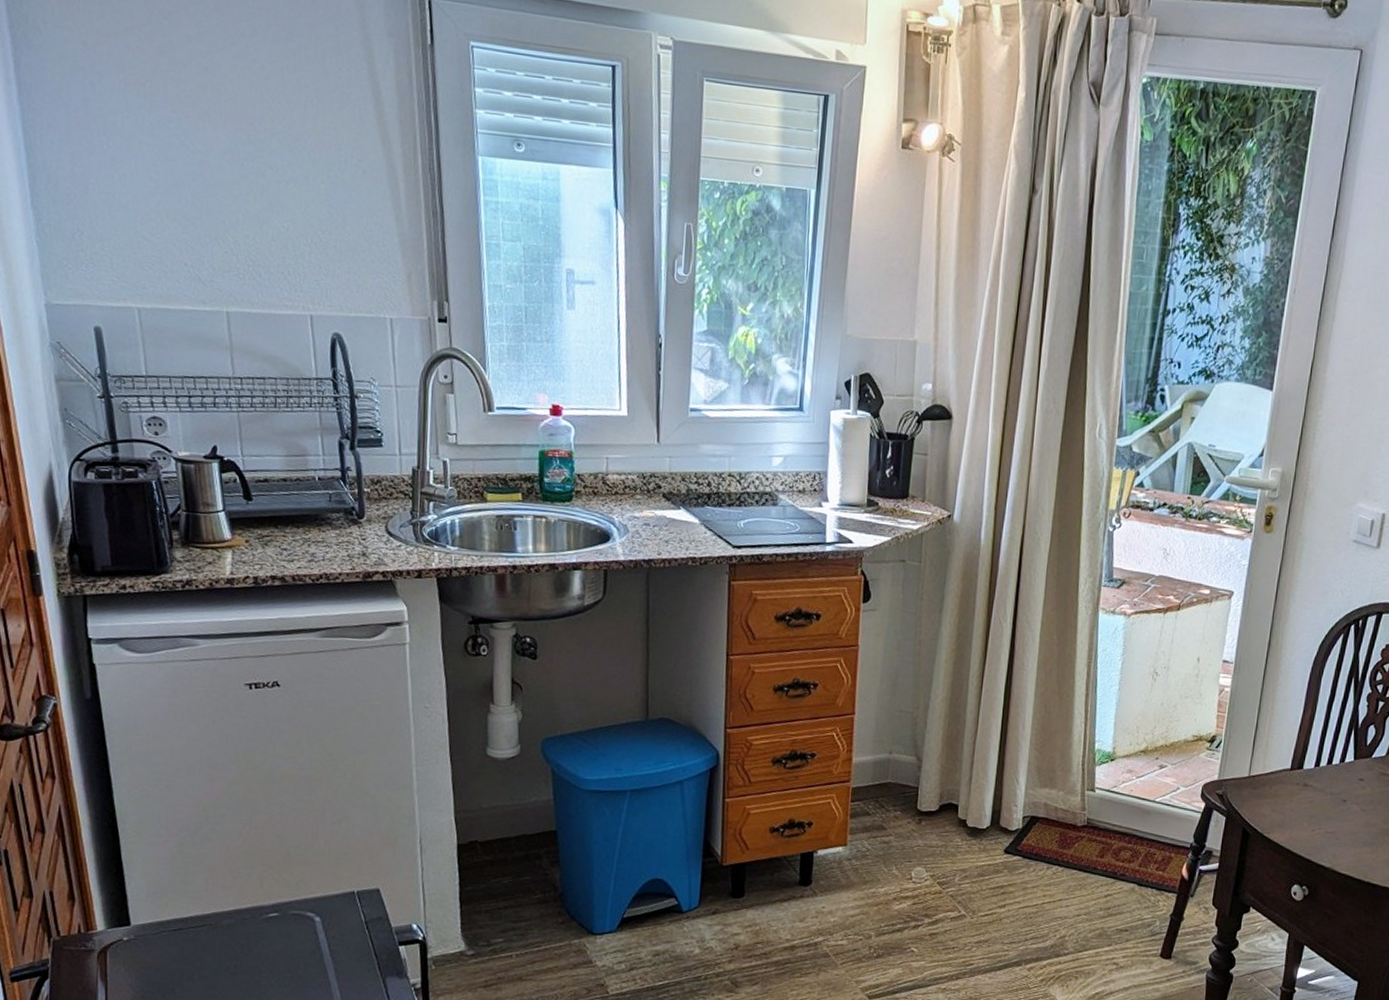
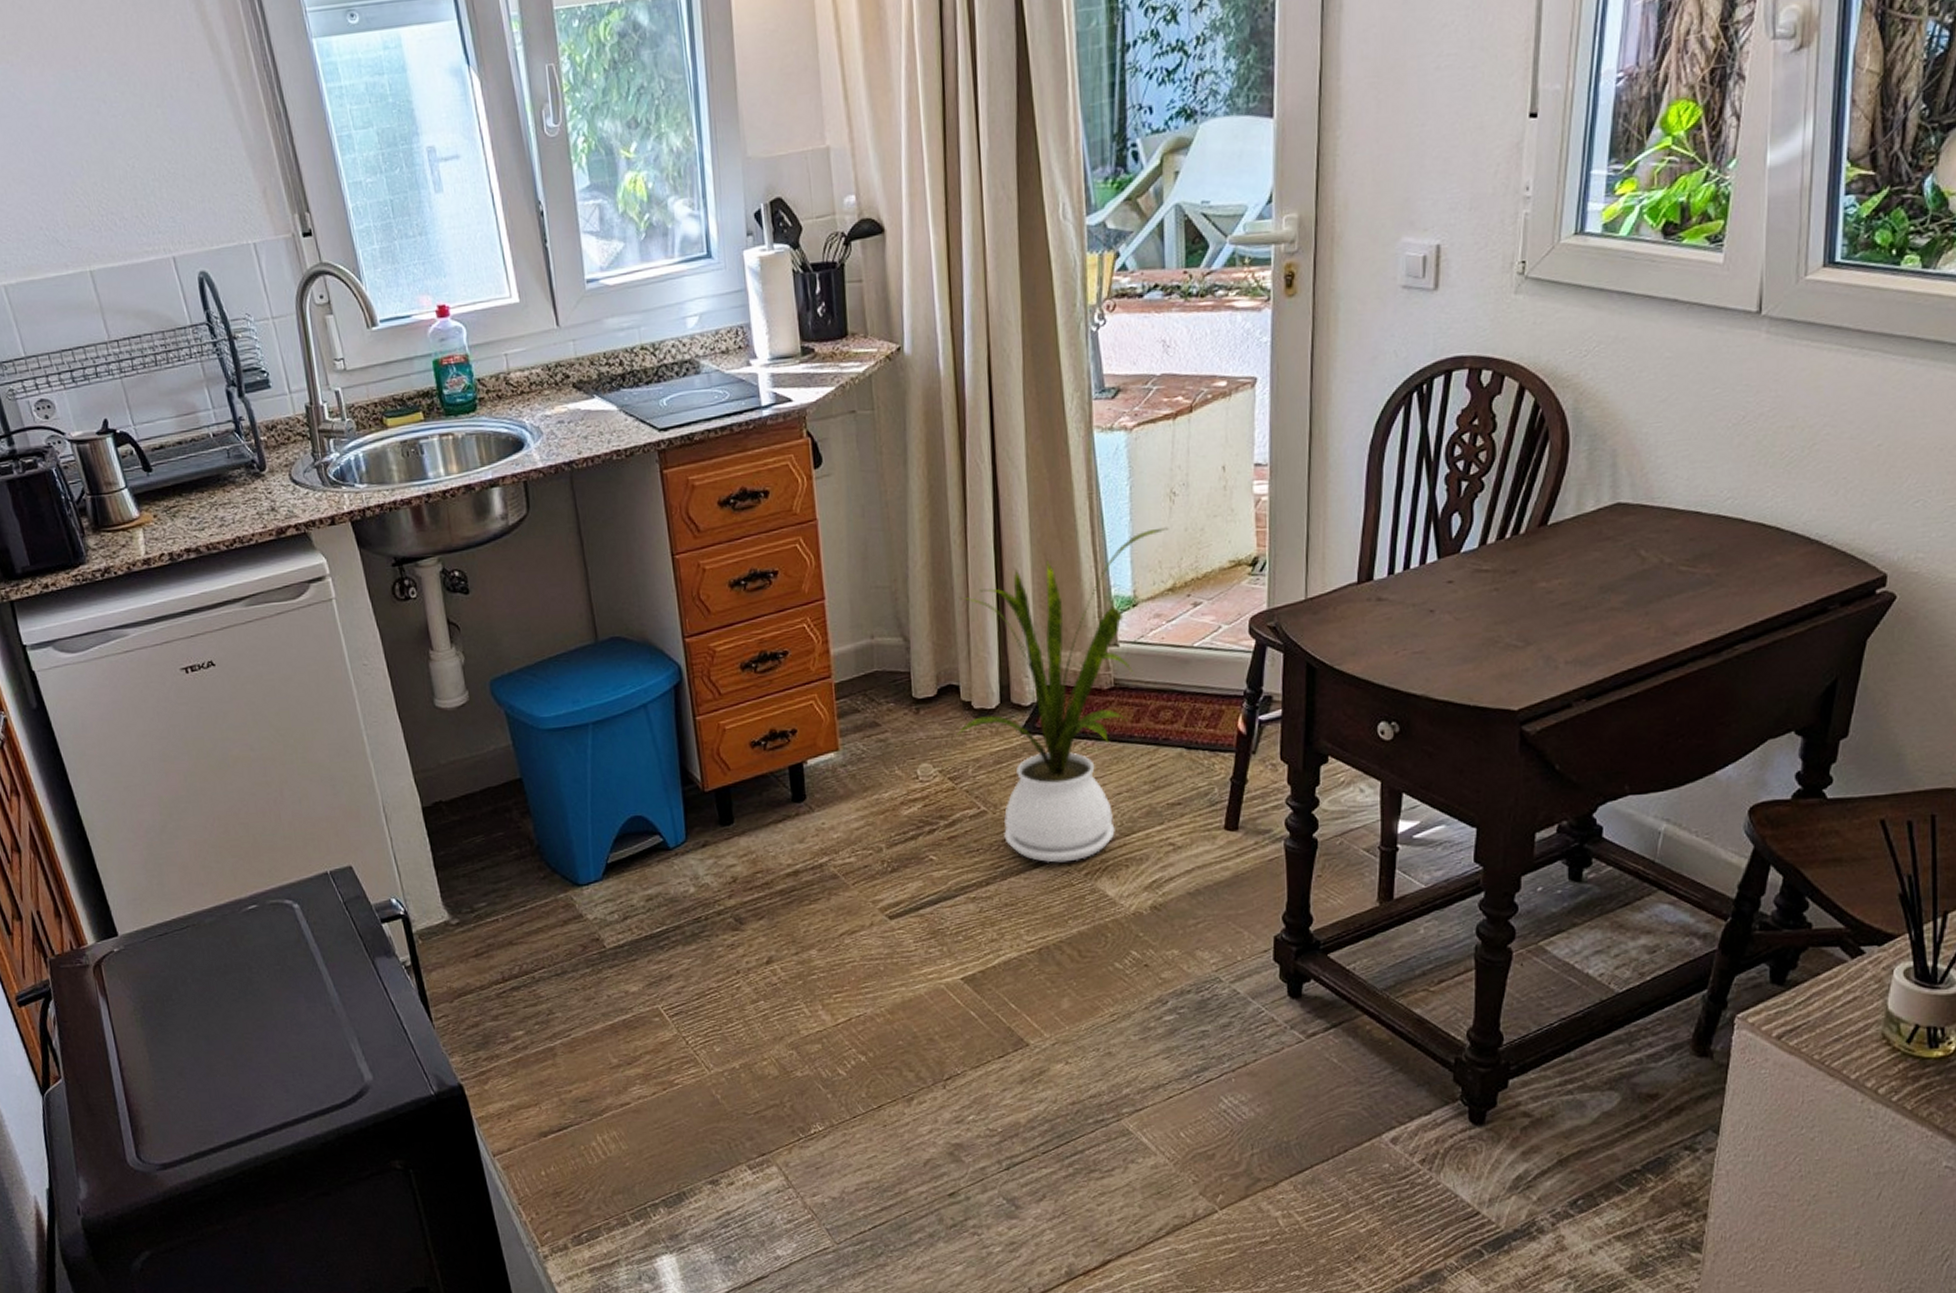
house plant: none [950,699,1149,968] -> present [957,527,1169,863]

